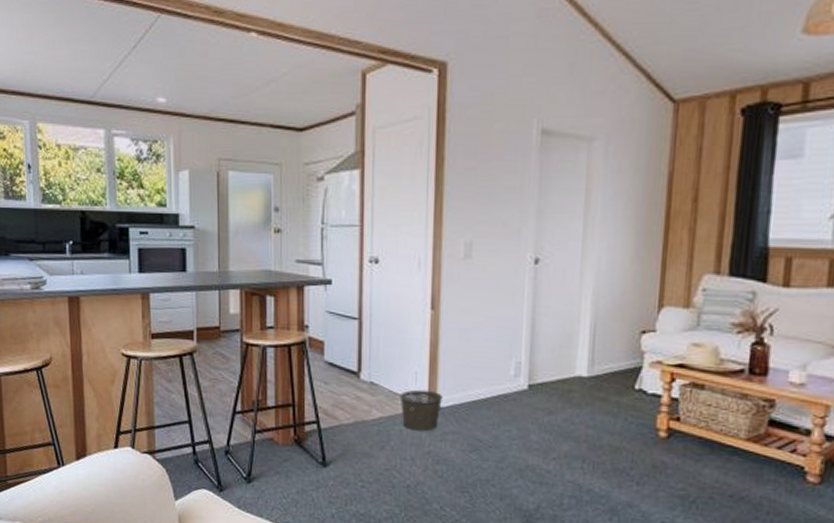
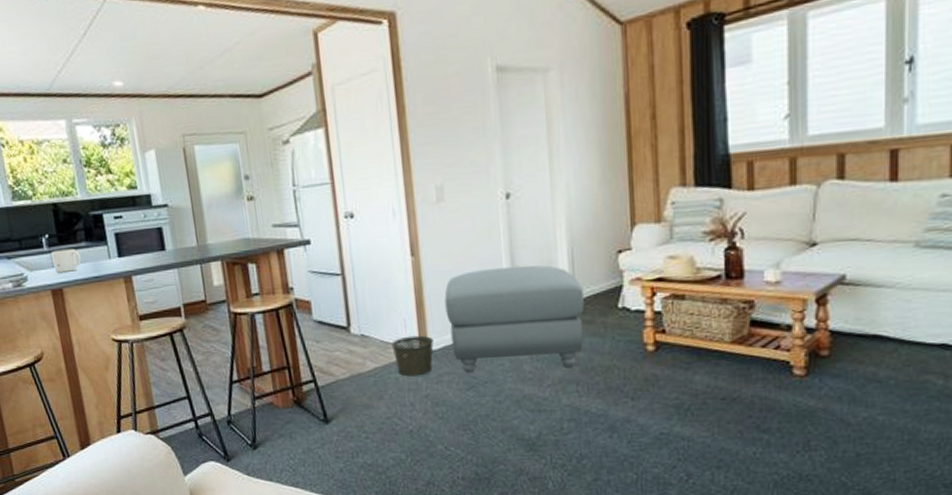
mug: none [73,258,102,281] -> present [51,249,82,273]
ottoman: none [459,332,601,443] -> present [444,265,584,374]

